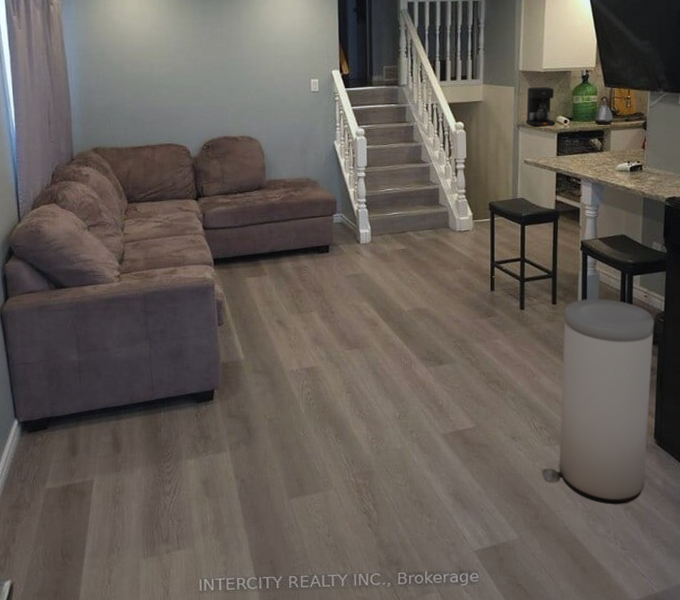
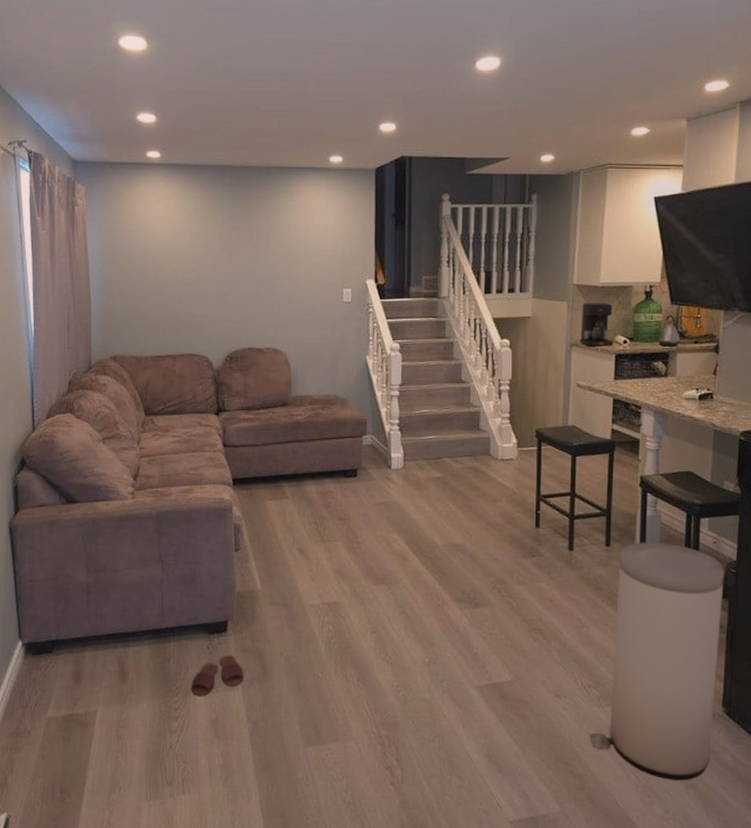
slippers: none [182,421,231,460] -> present [191,655,244,697]

